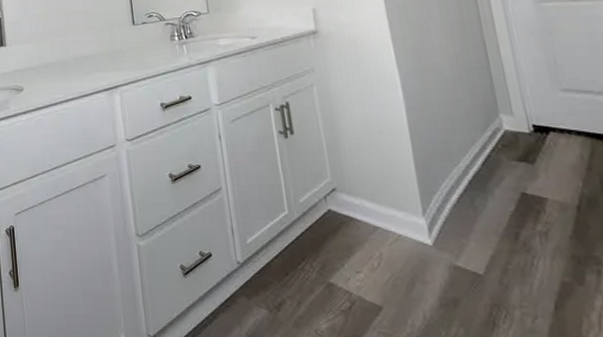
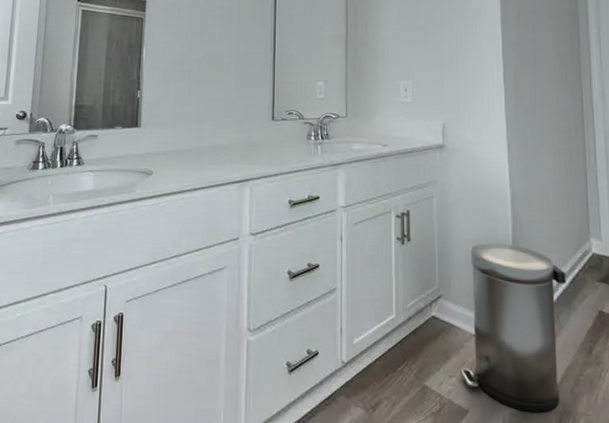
pedal bin: none [362,128,487,308] -> present [460,243,566,414]

